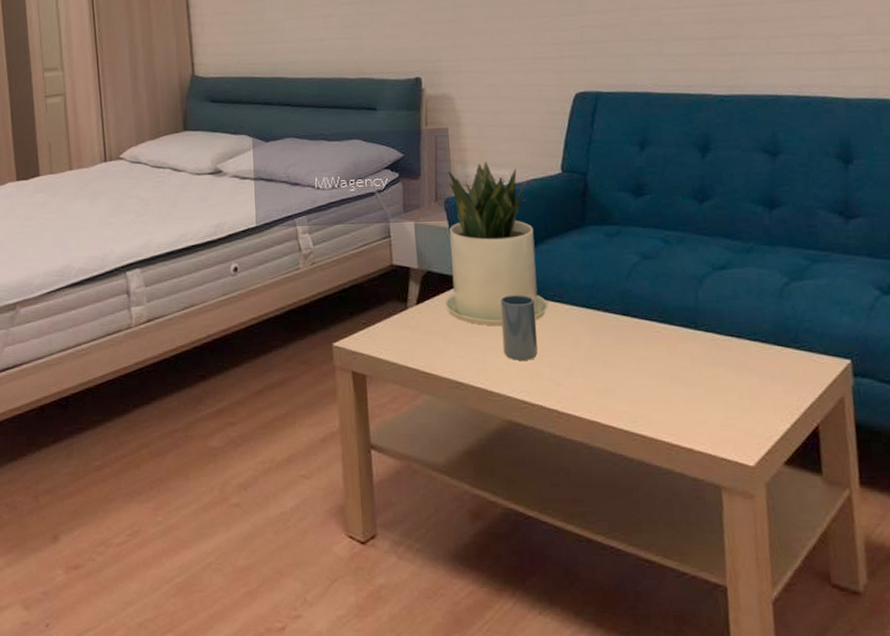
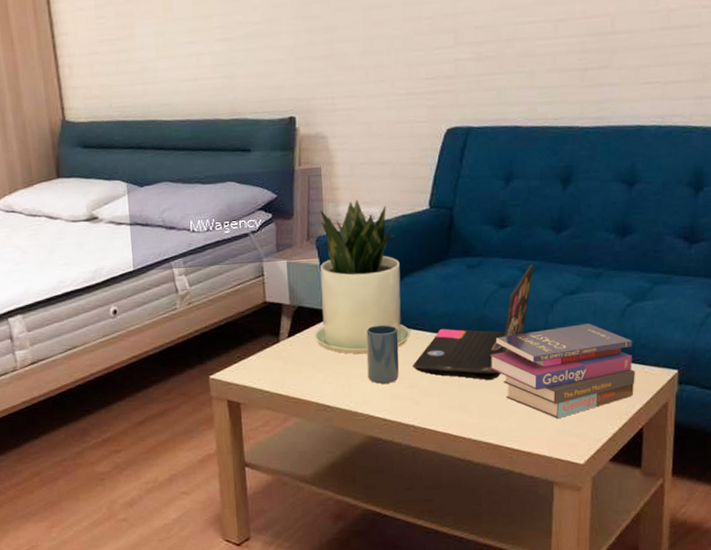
laptop: none [552,235,678,361] -> present [413,264,534,380]
books: none [636,302,804,411] -> present [489,323,635,419]

